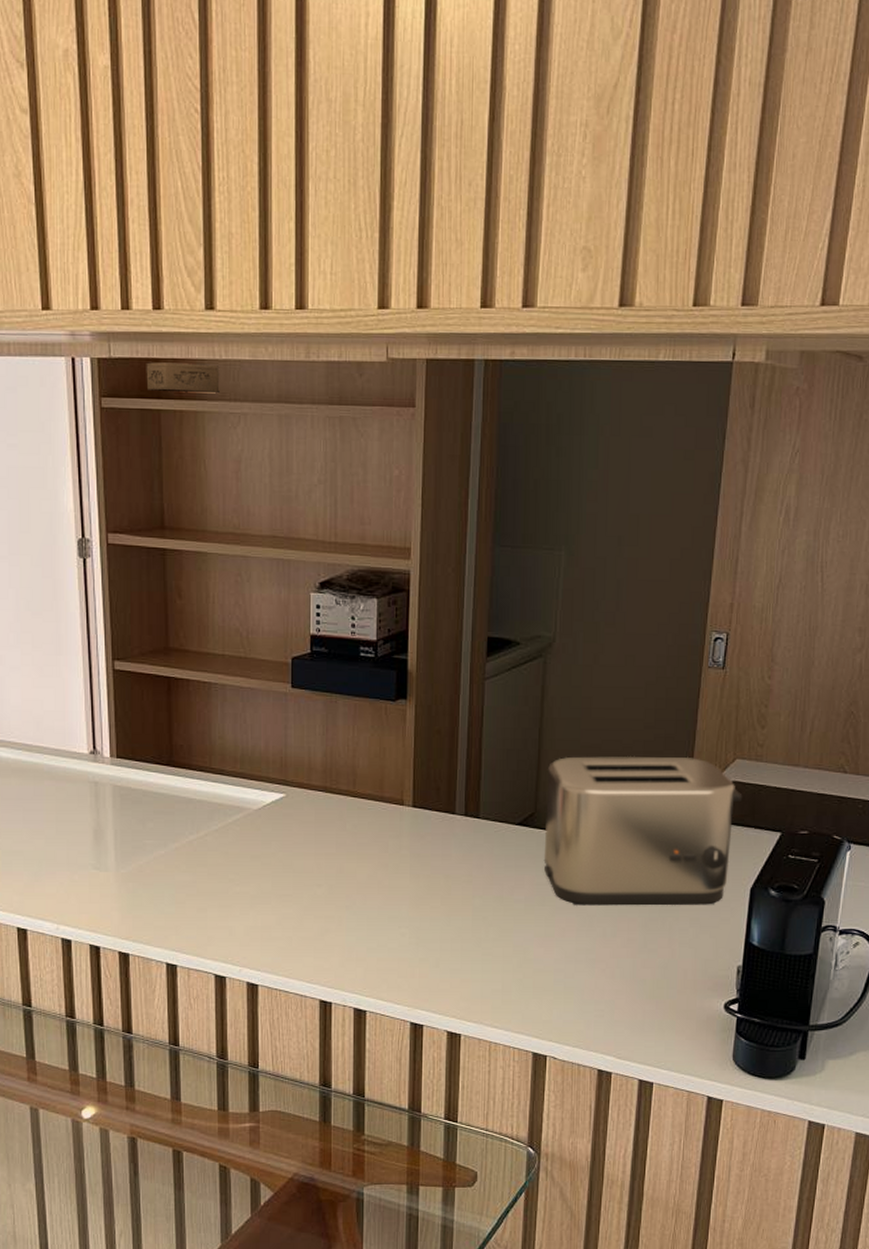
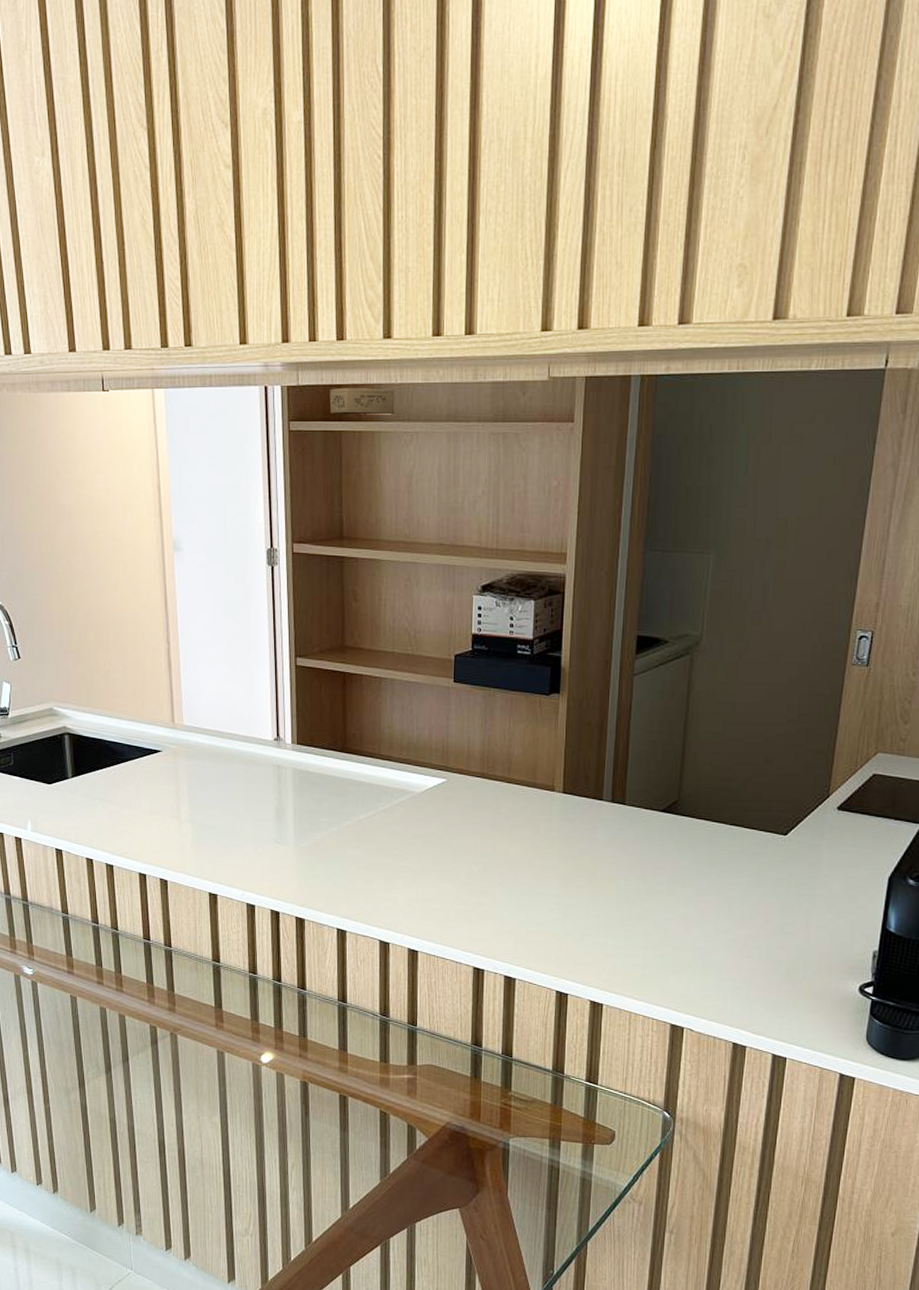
toaster: present [543,756,743,907] -> none [685,748,883,892]

